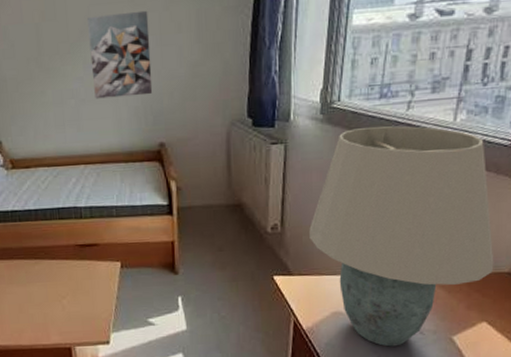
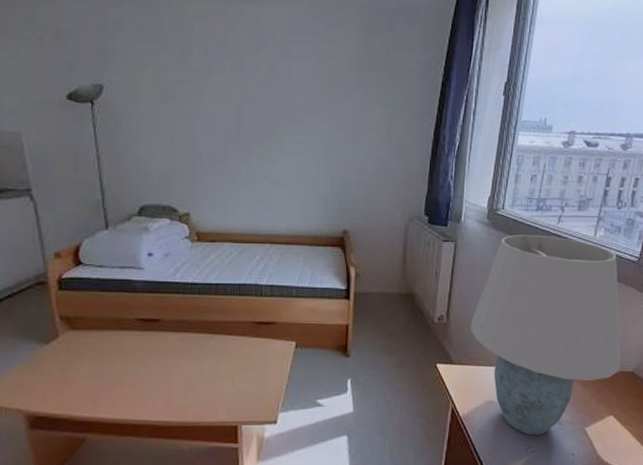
wall art: present [87,10,153,99] -> none [286,106,344,185]

